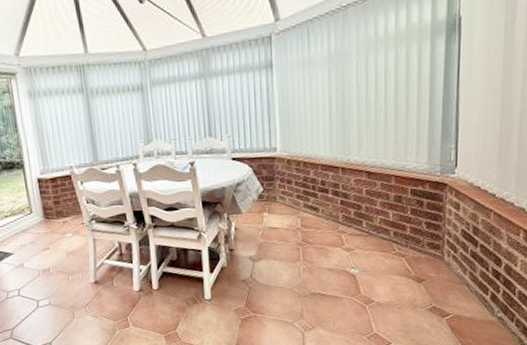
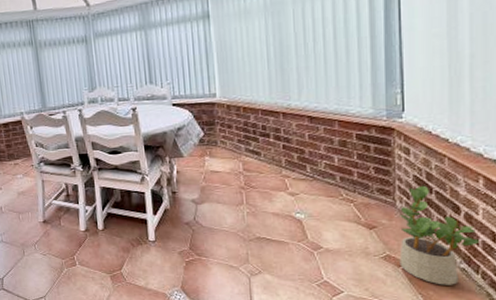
potted plant: none [444,239,516,334] -> present [399,185,479,285]

